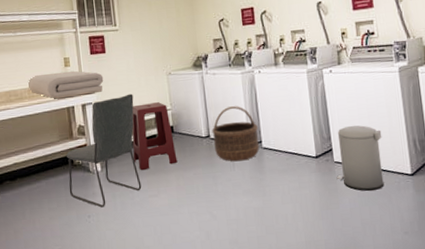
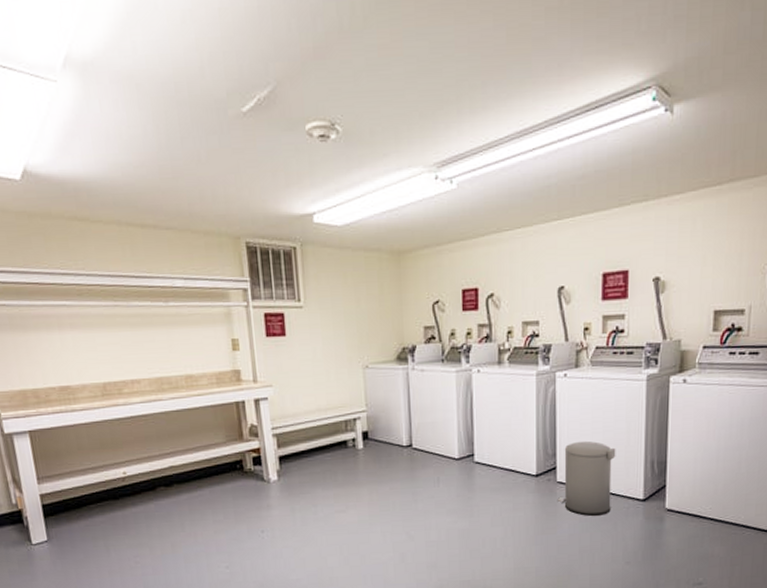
towel: present [27,70,104,99] -> none [184,356,283,391]
chair: present [66,93,142,208] -> none [235,389,327,522]
stool: present [132,102,178,171] -> none [316,401,371,482]
basket: present [212,106,260,162] -> none [415,411,471,477]

